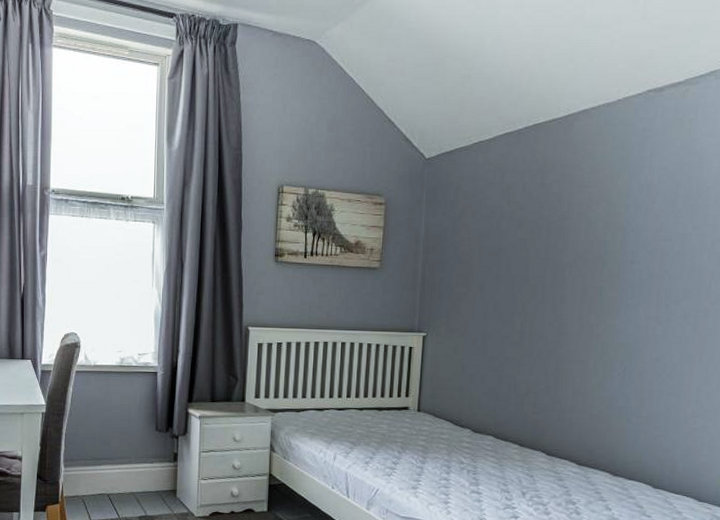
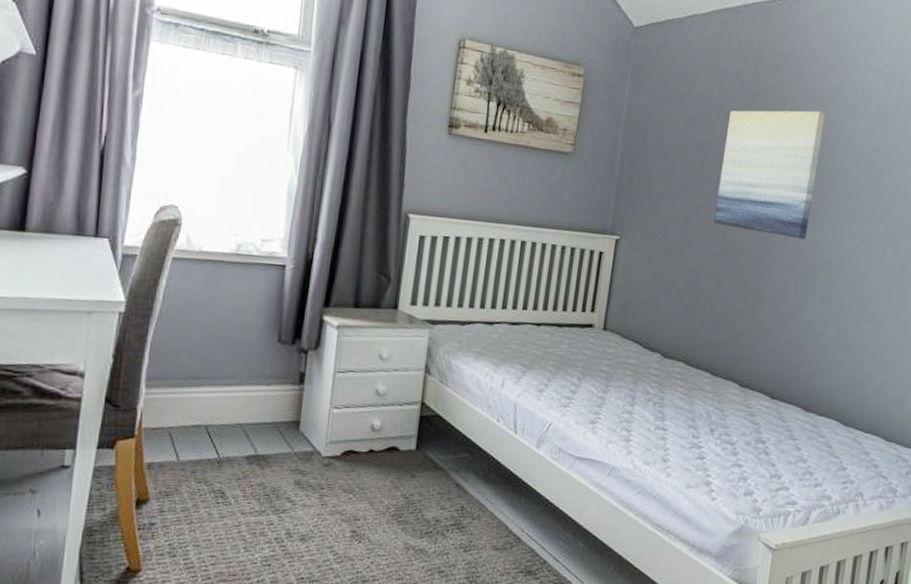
wall art: none [512,211,613,325] -> present [714,110,826,239]

